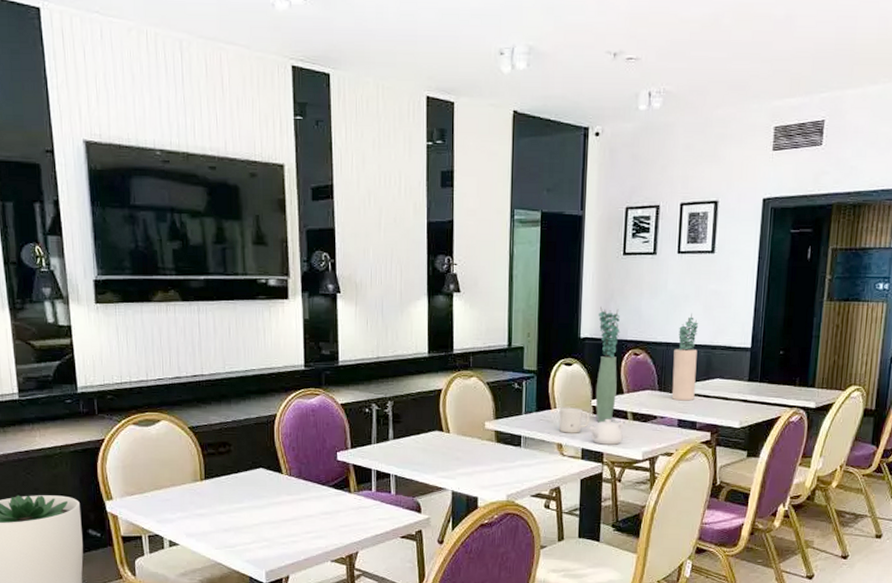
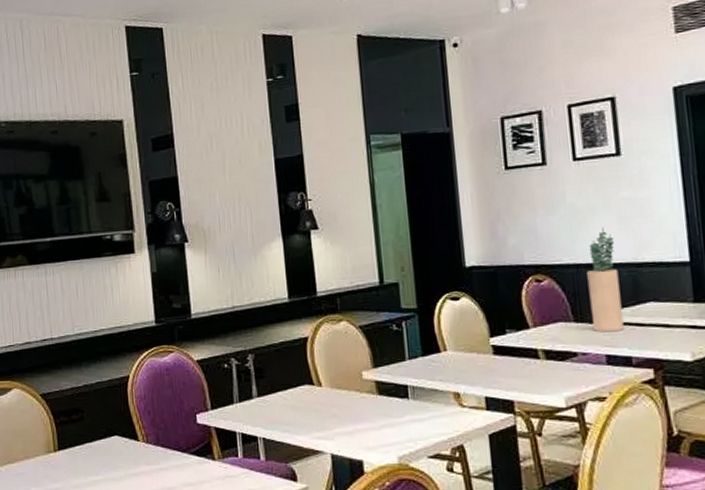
mug: present [558,407,590,433] -> none [450,348,490,380]
teapot: present [589,419,623,445] -> none [491,360,537,391]
vase: present [595,306,620,423] -> none [484,229,521,365]

